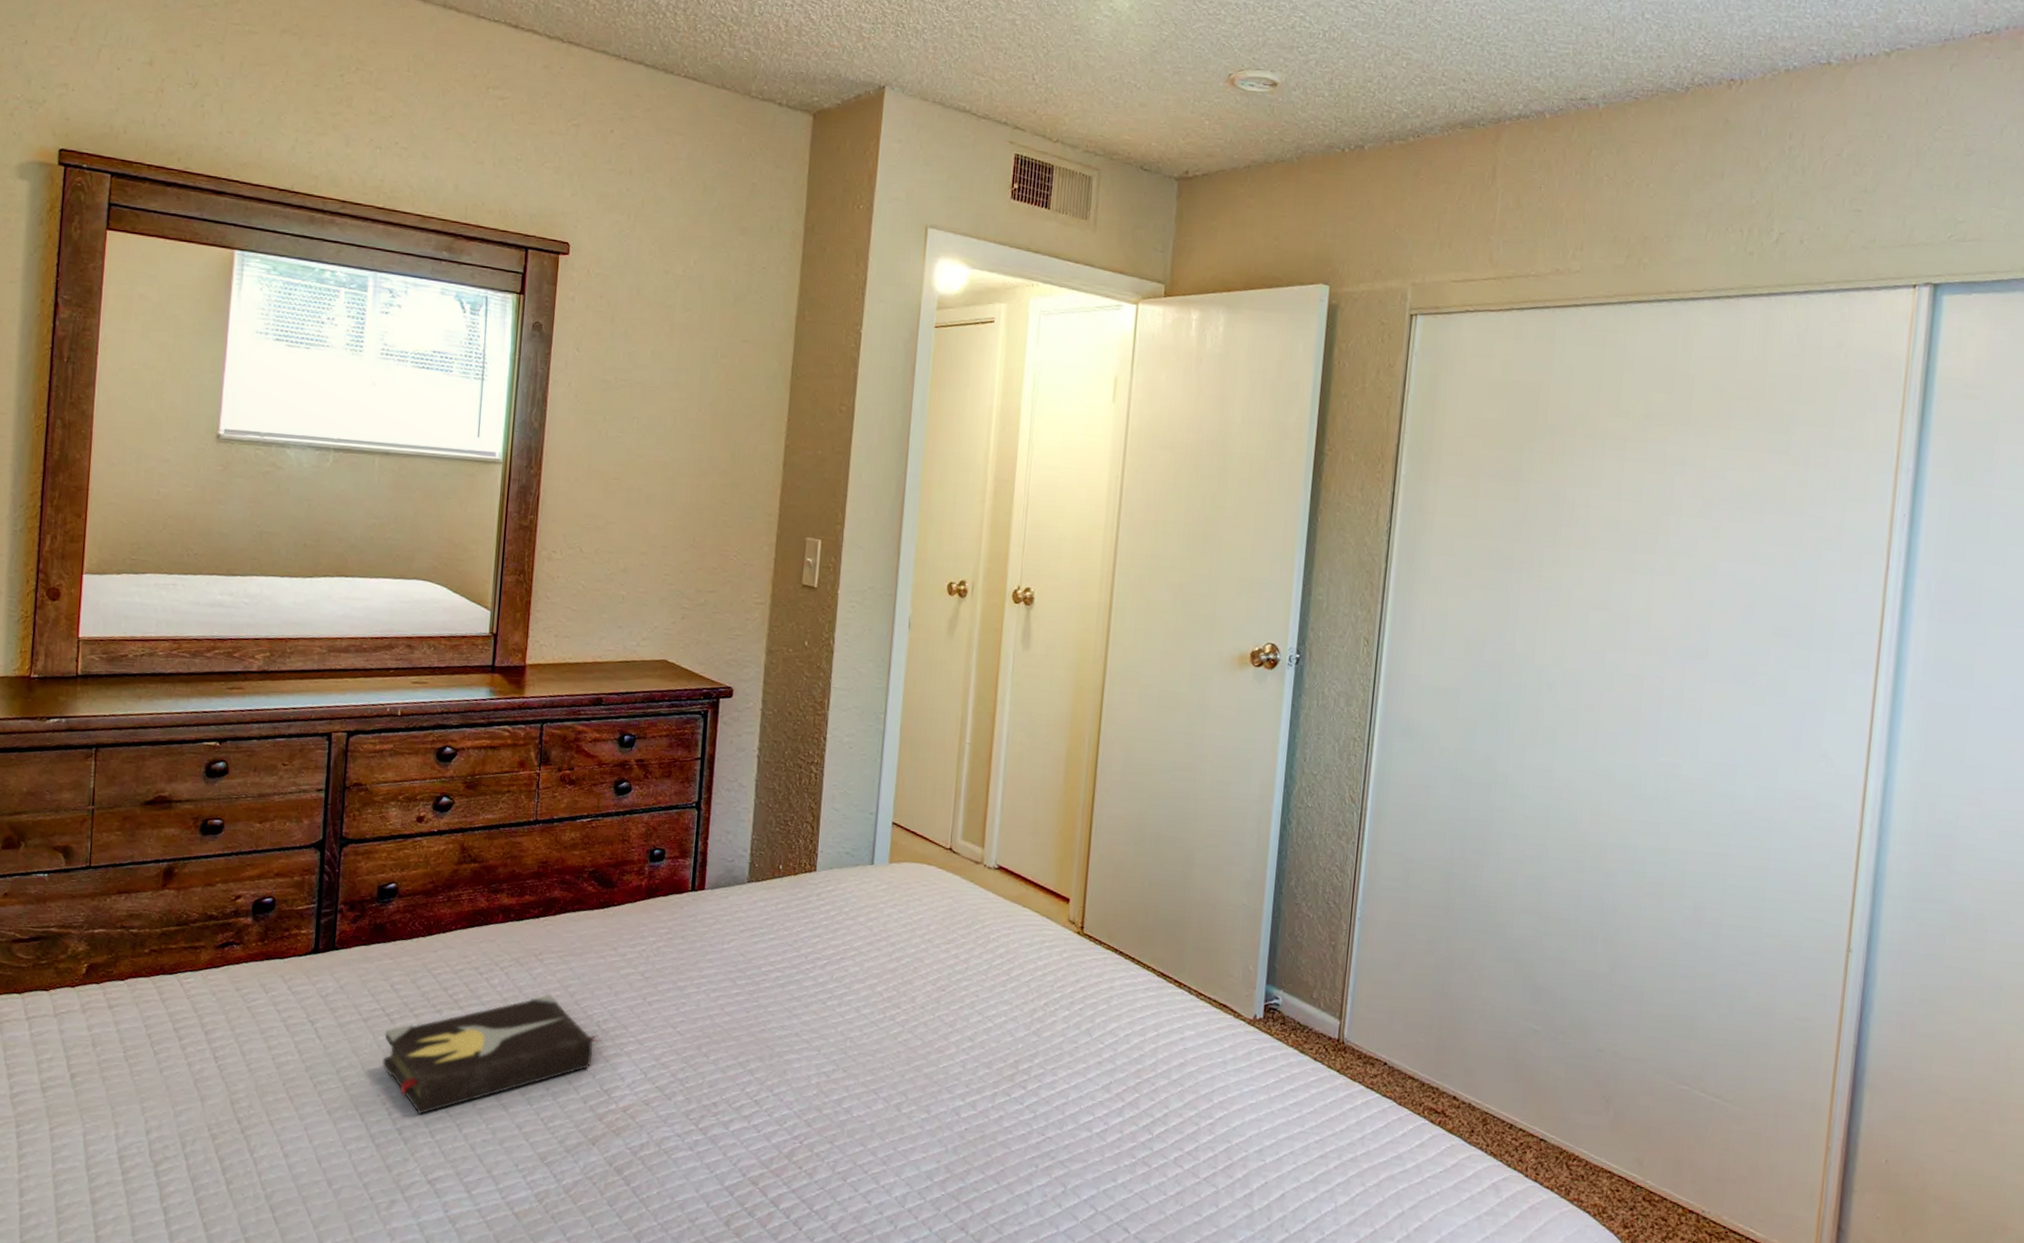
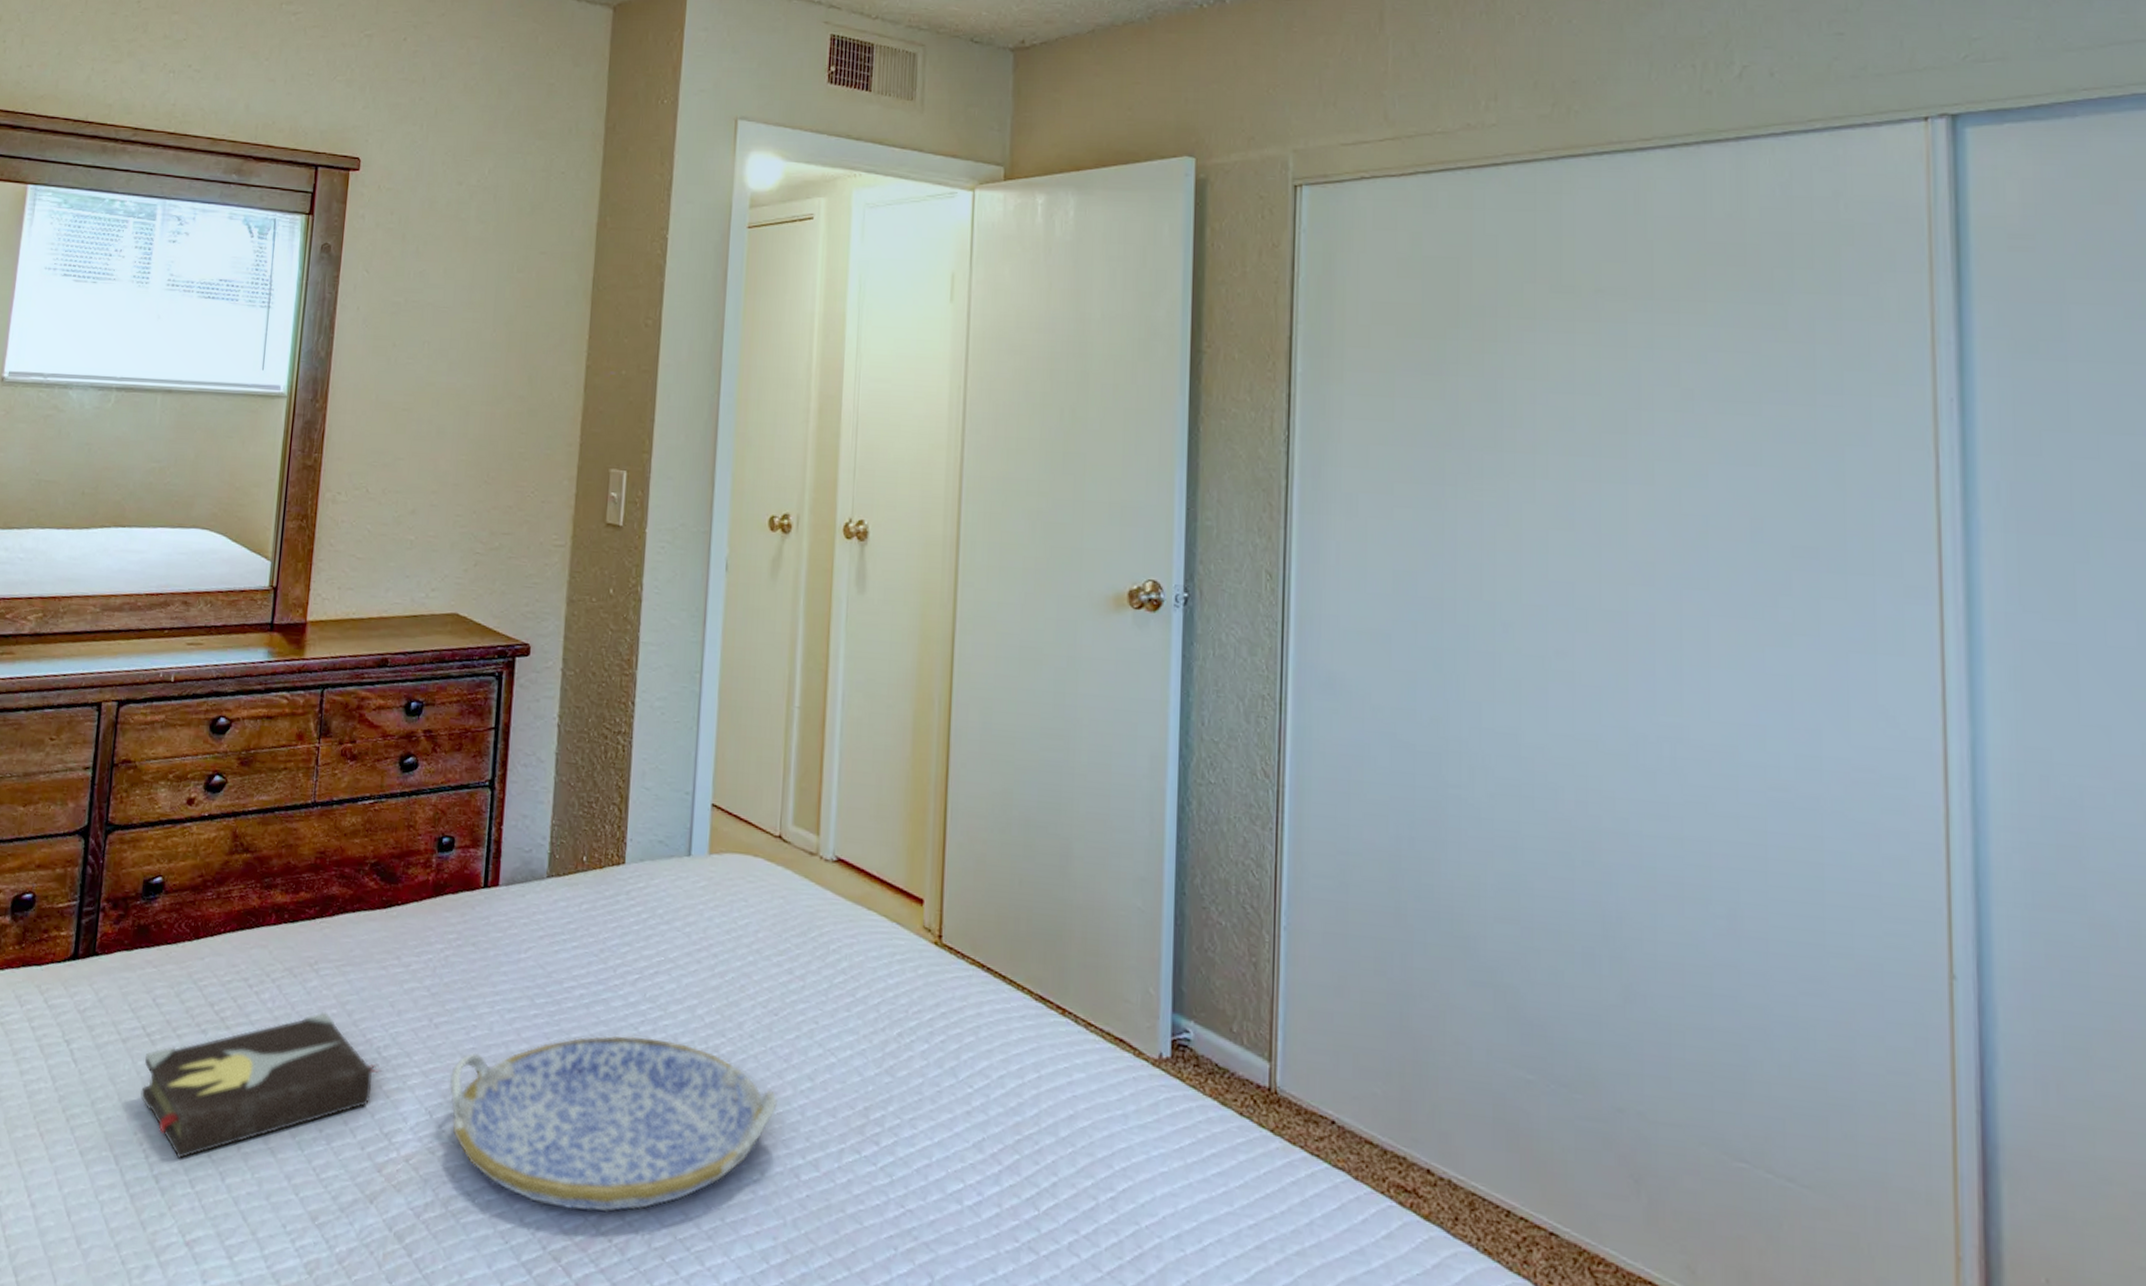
serving tray: none [662,1008,944,1146] -> present [450,1035,778,1211]

